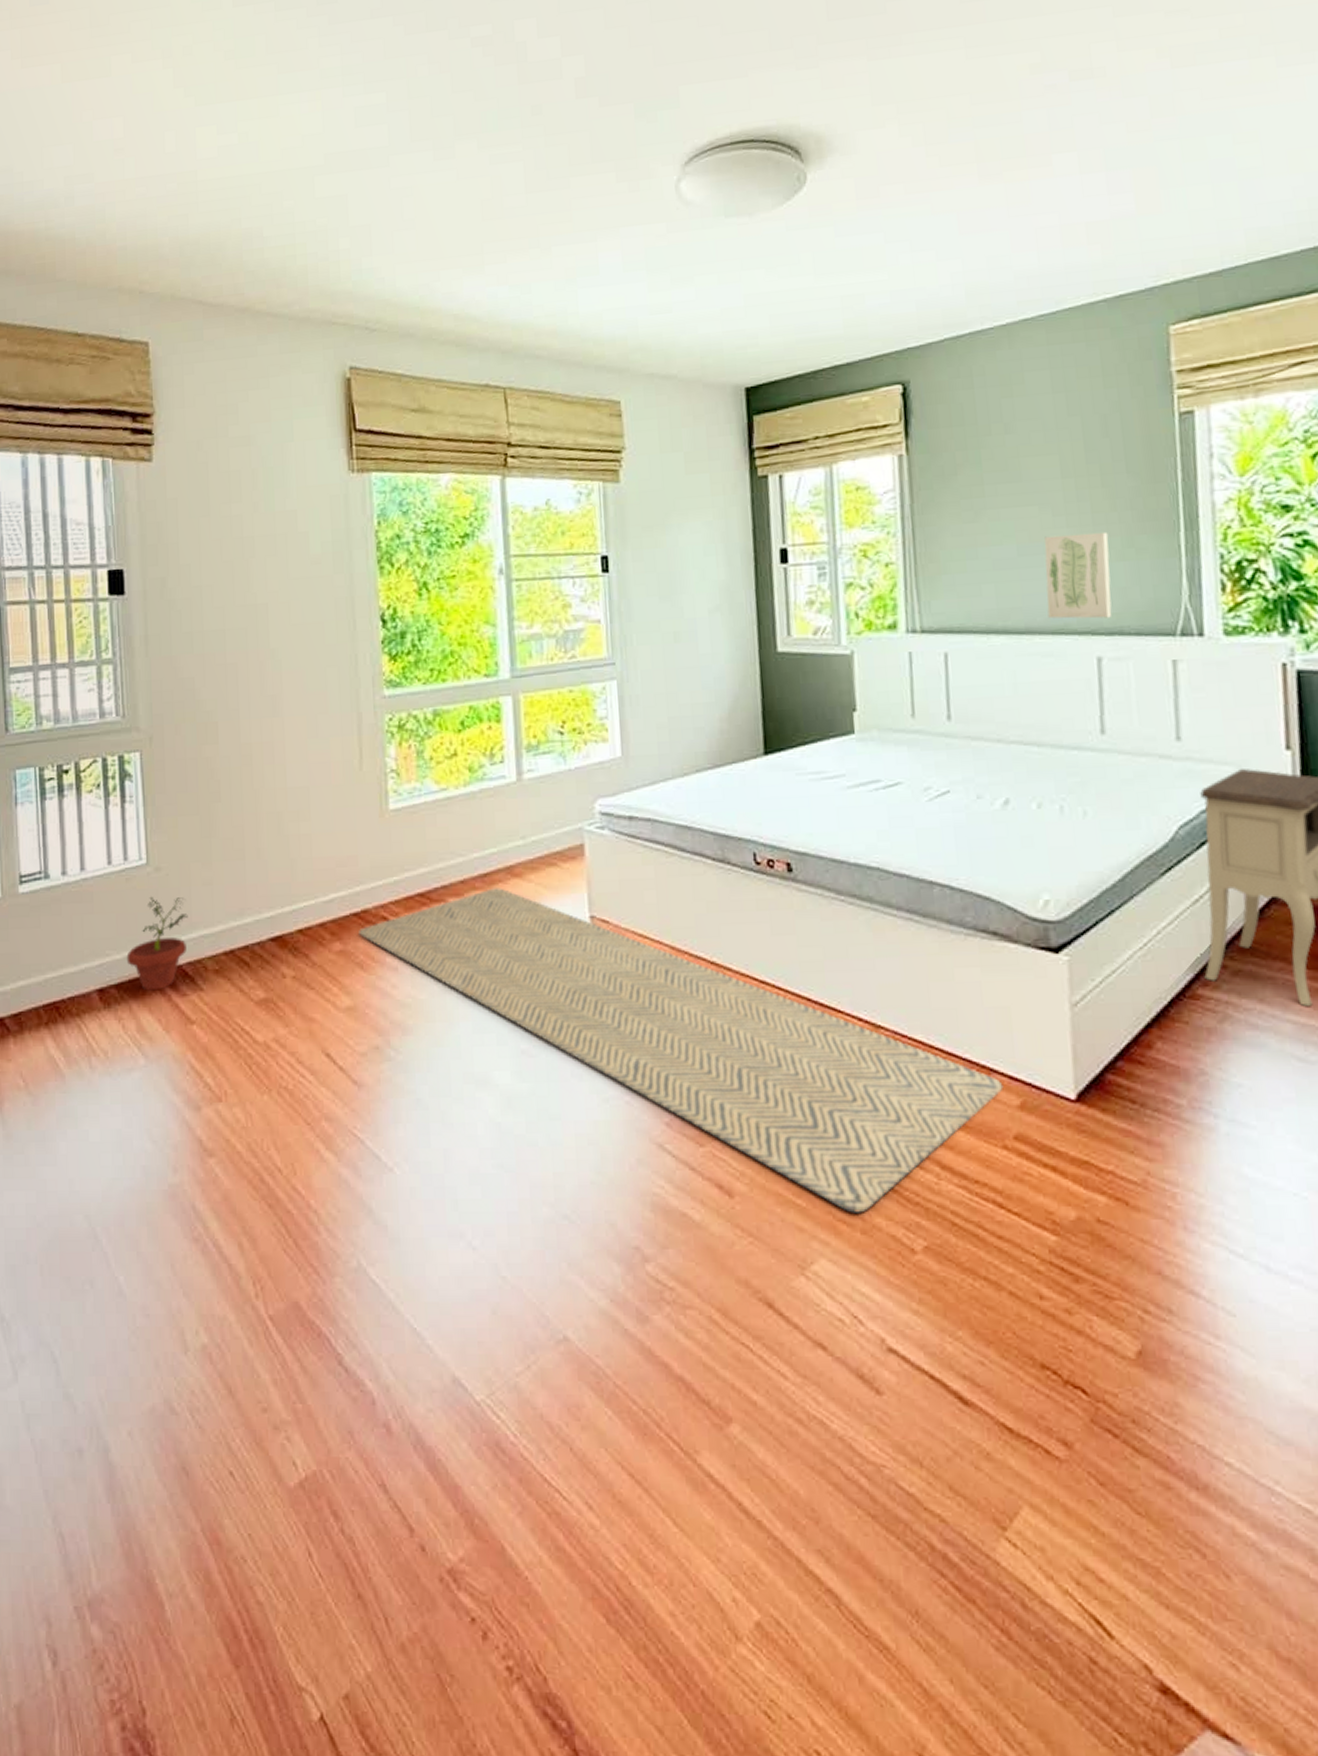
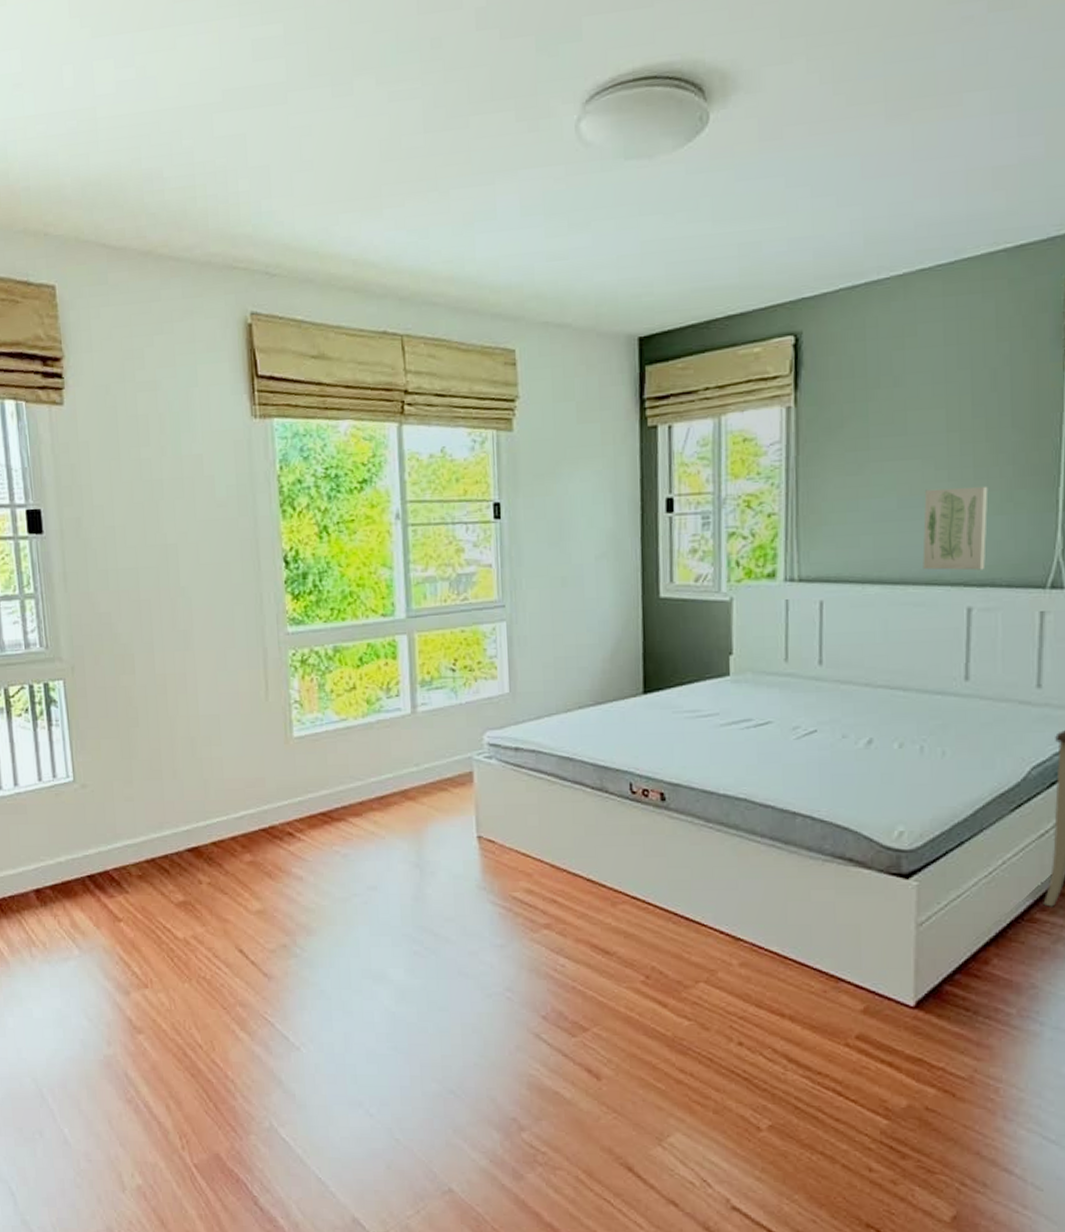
potted plant: present [126,897,188,991] -> none [59,811,113,892]
rug: present [359,888,1004,1213] -> none [267,809,849,1096]

